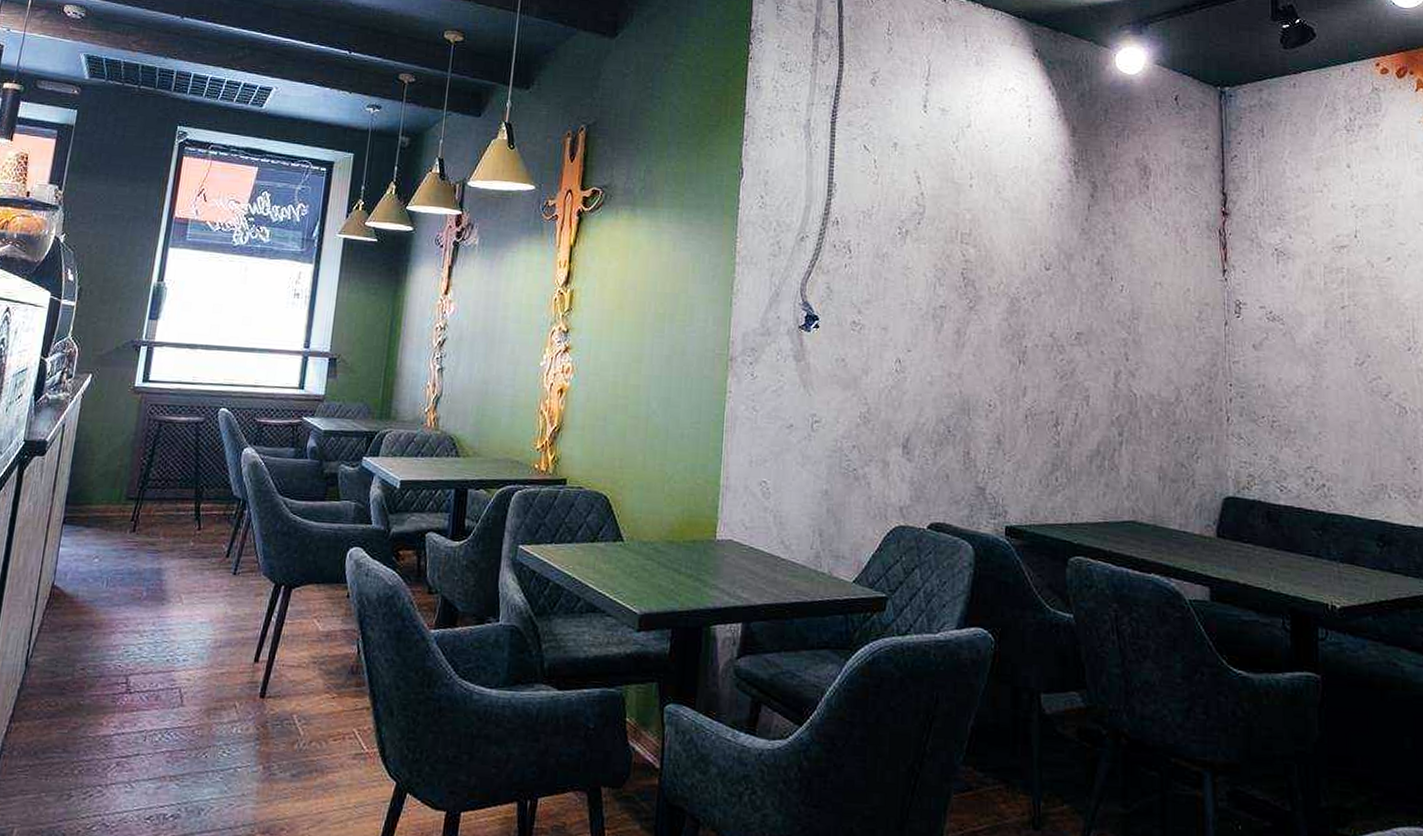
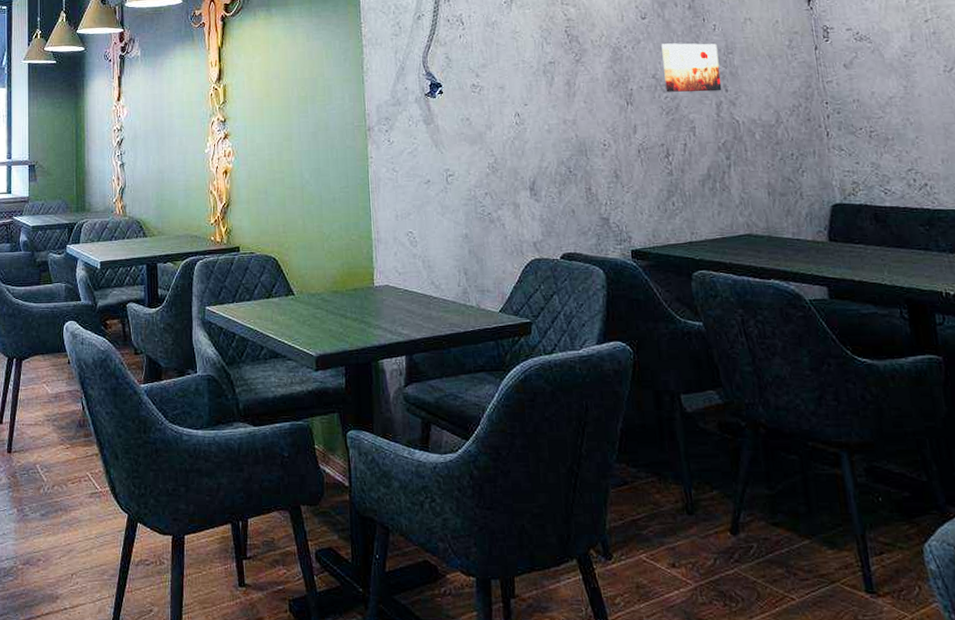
wall art: none [1063,300,1122,359] -> present [661,43,722,92]

